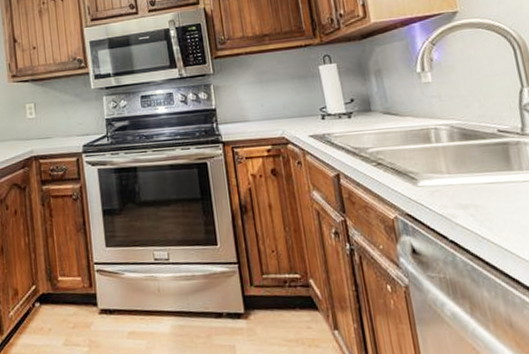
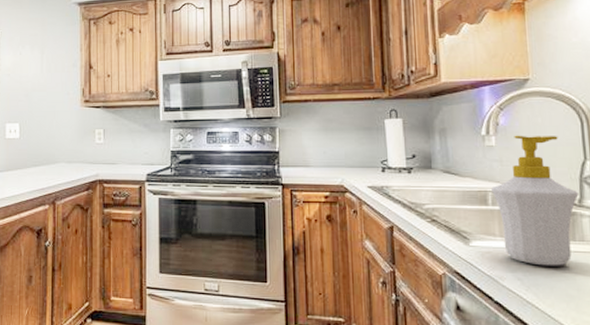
soap bottle: none [433,66,521,199] -> present [492,135,579,266]

